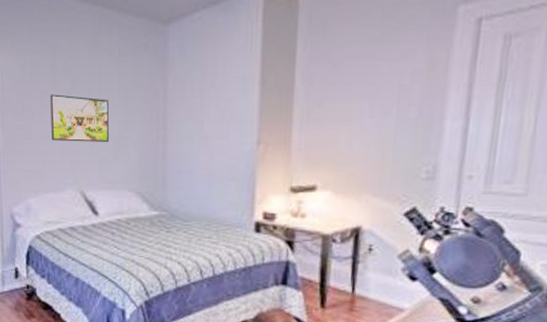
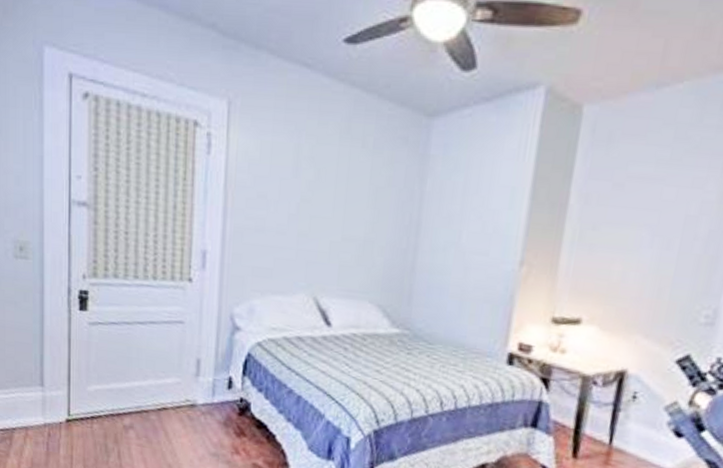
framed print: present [50,94,109,142] -> none [286,183,356,244]

